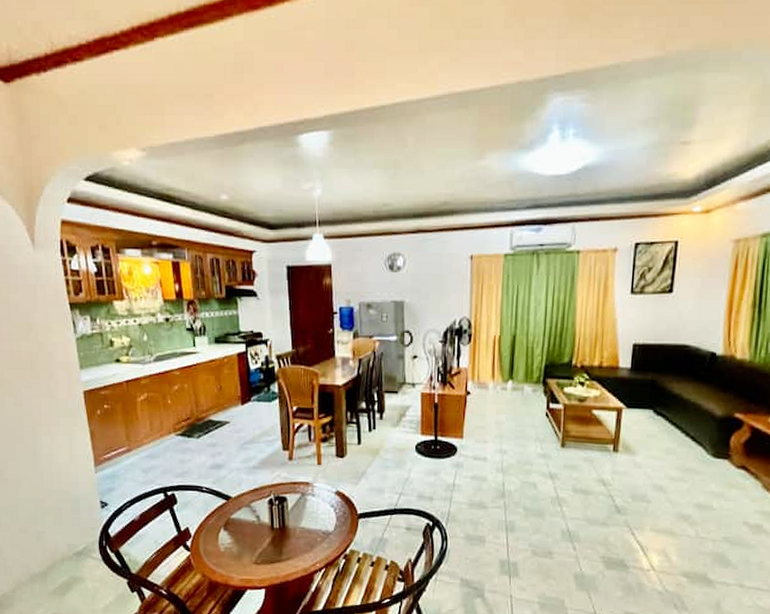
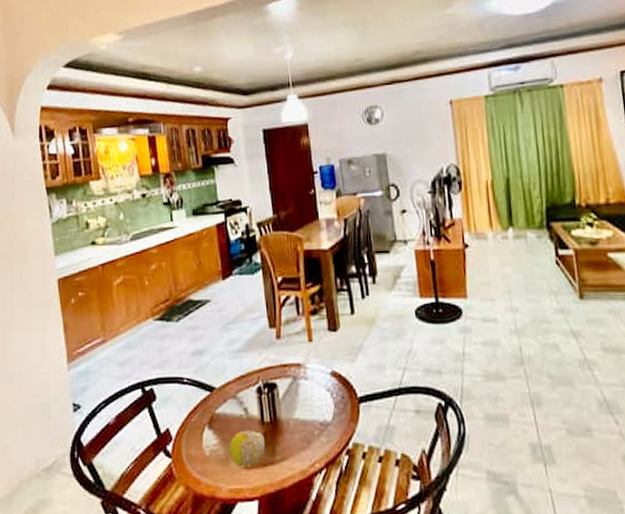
fruit: none [242,533,273,563] -> present [229,430,265,467]

